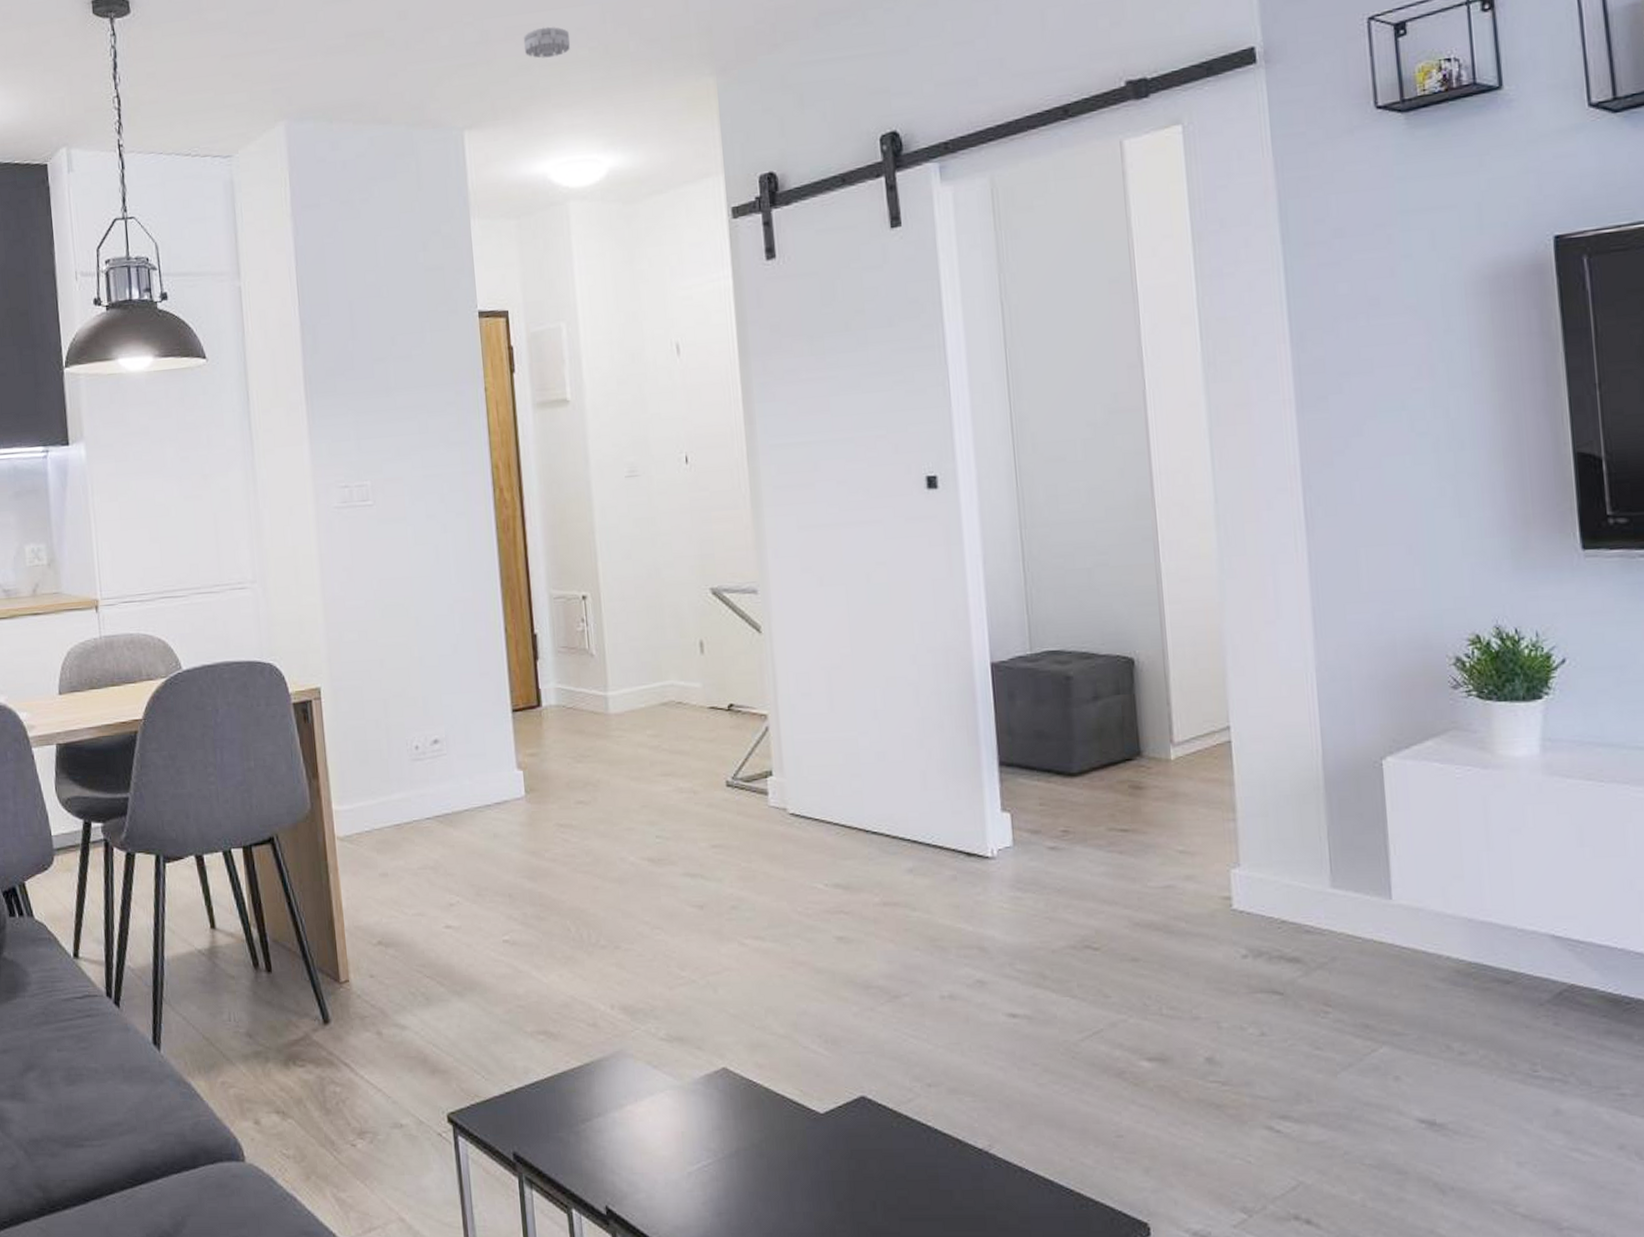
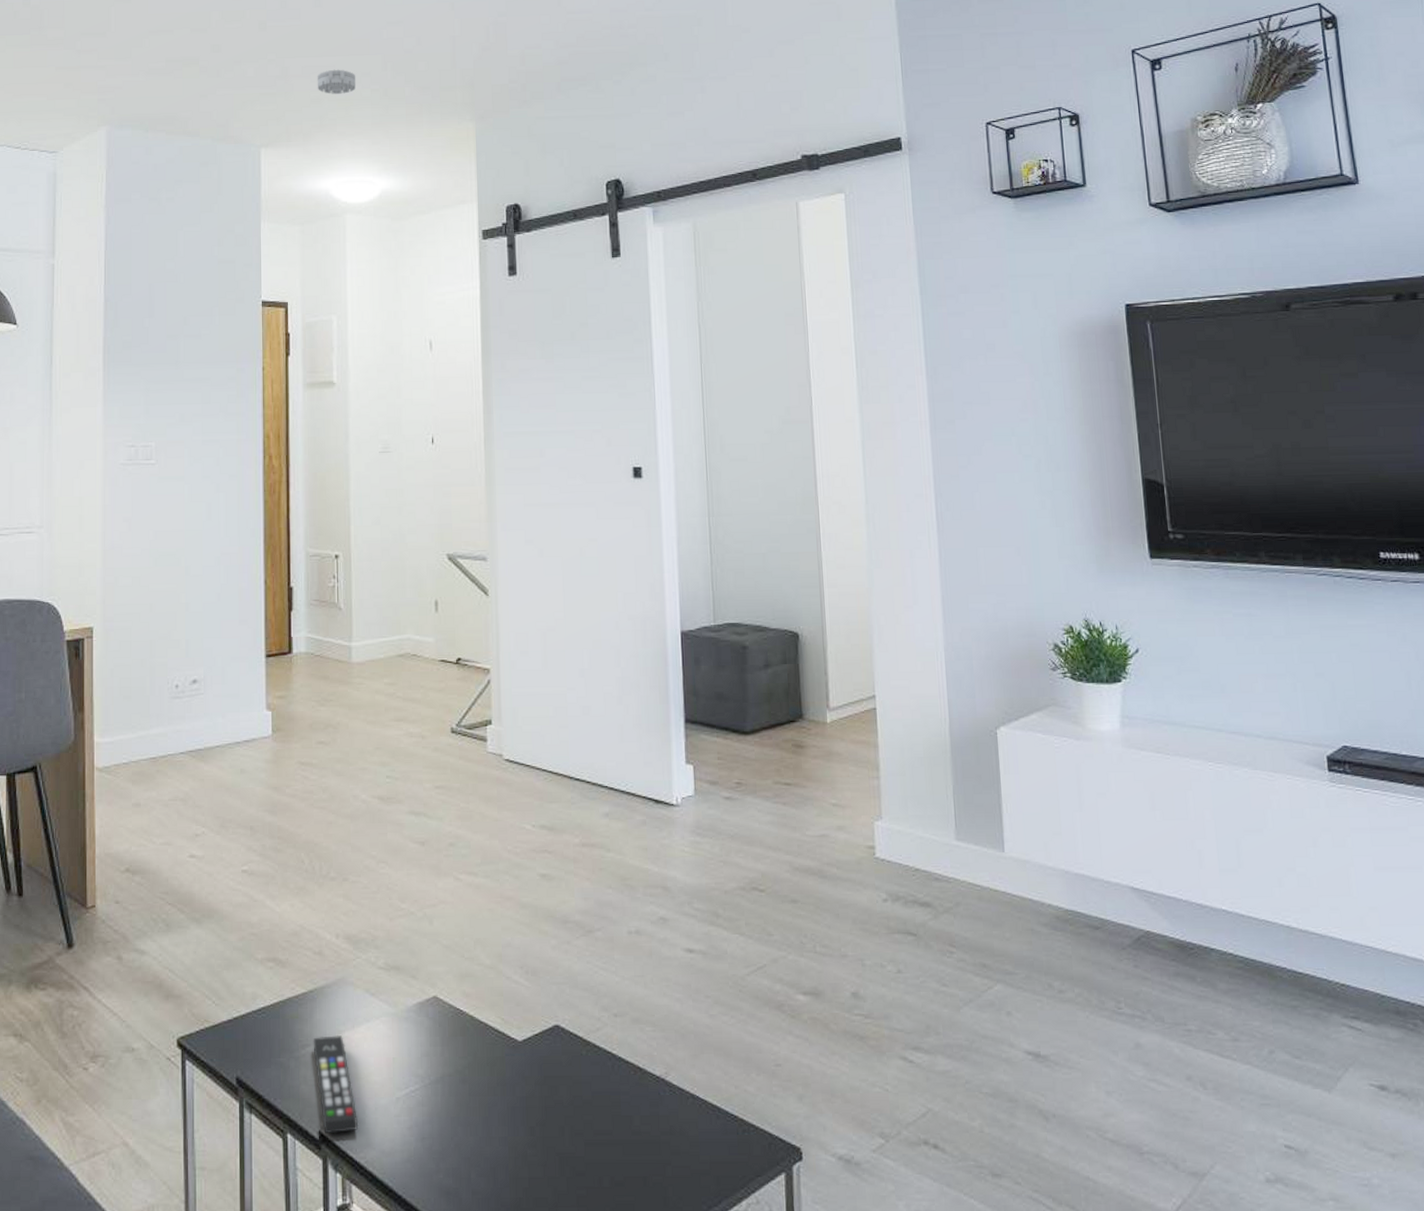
remote control: none [593,1109,649,1210] -> present [313,1035,359,1134]

